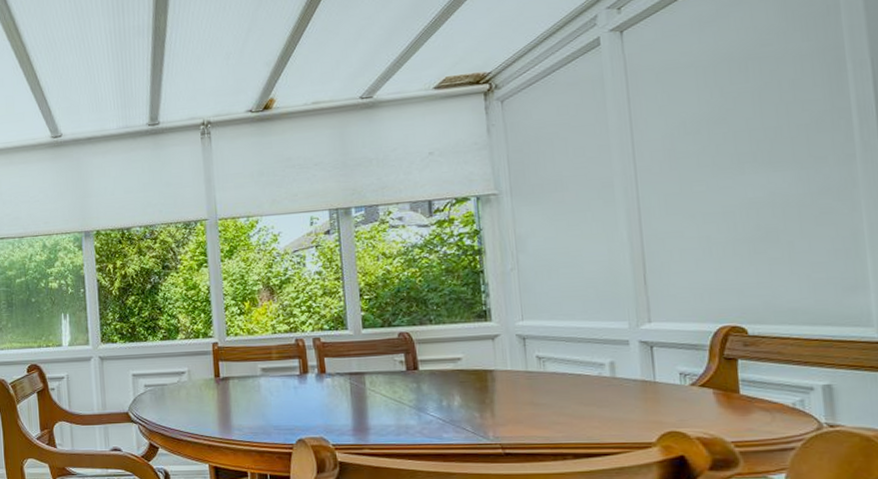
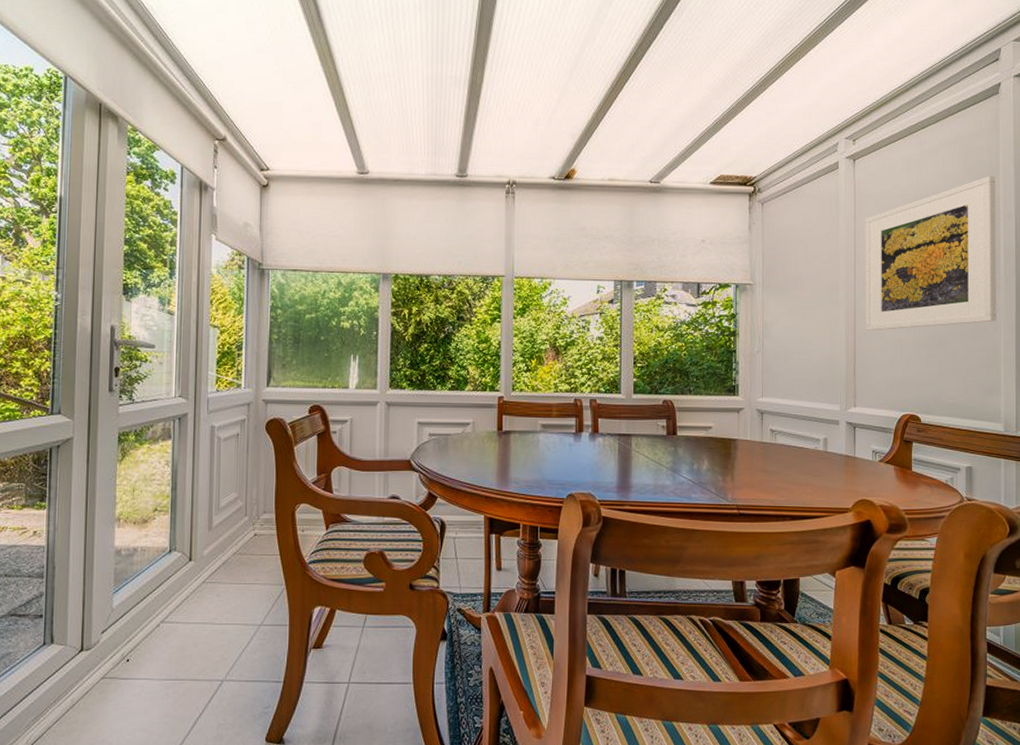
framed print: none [643,17,854,231] -> present [865,175,997,331]

